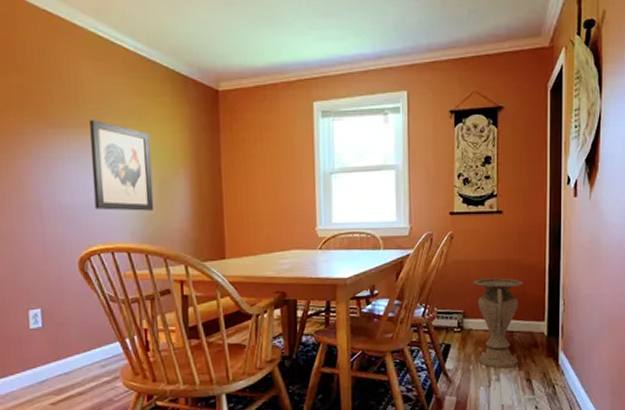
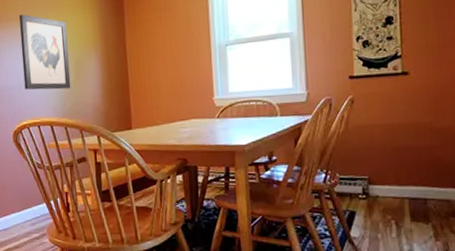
vase: present [473,278,524,369] -> none [378,142,437,238]

